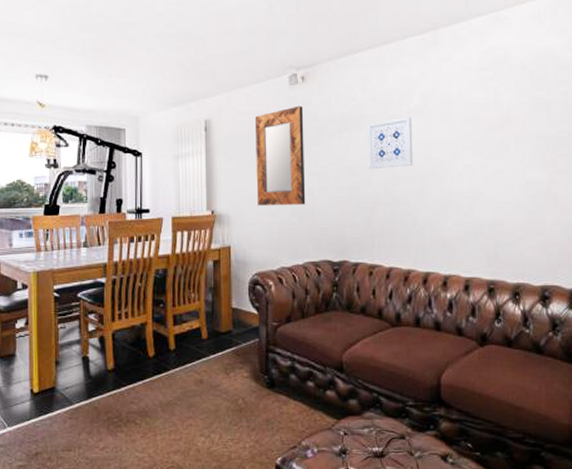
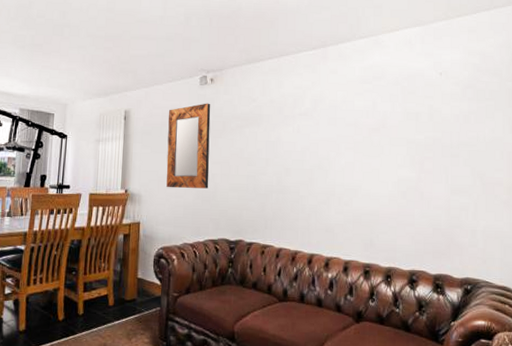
wall art: present [368,117,413,170] -> none [264,118,303,161]

